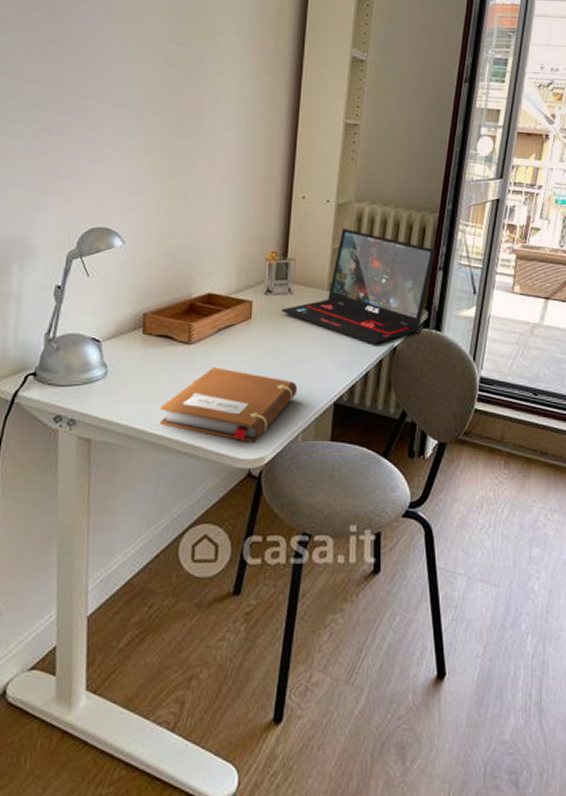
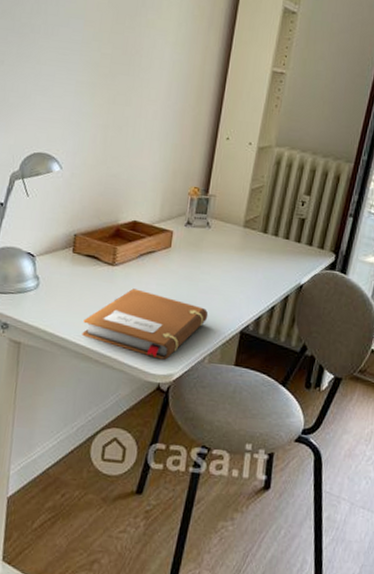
laptop: present [281,228,436,345] -> none [198,170,348,282]

